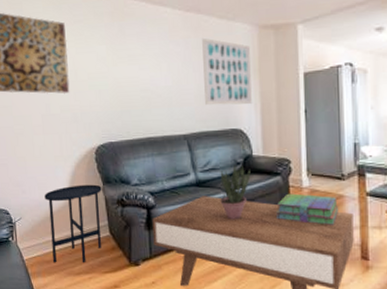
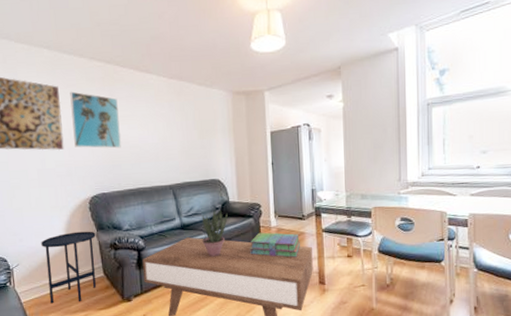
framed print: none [76,28,131,92] -> present [70,91,121,149]
wall art: present [202,37,252,105] -> none [184,101,228,159]

